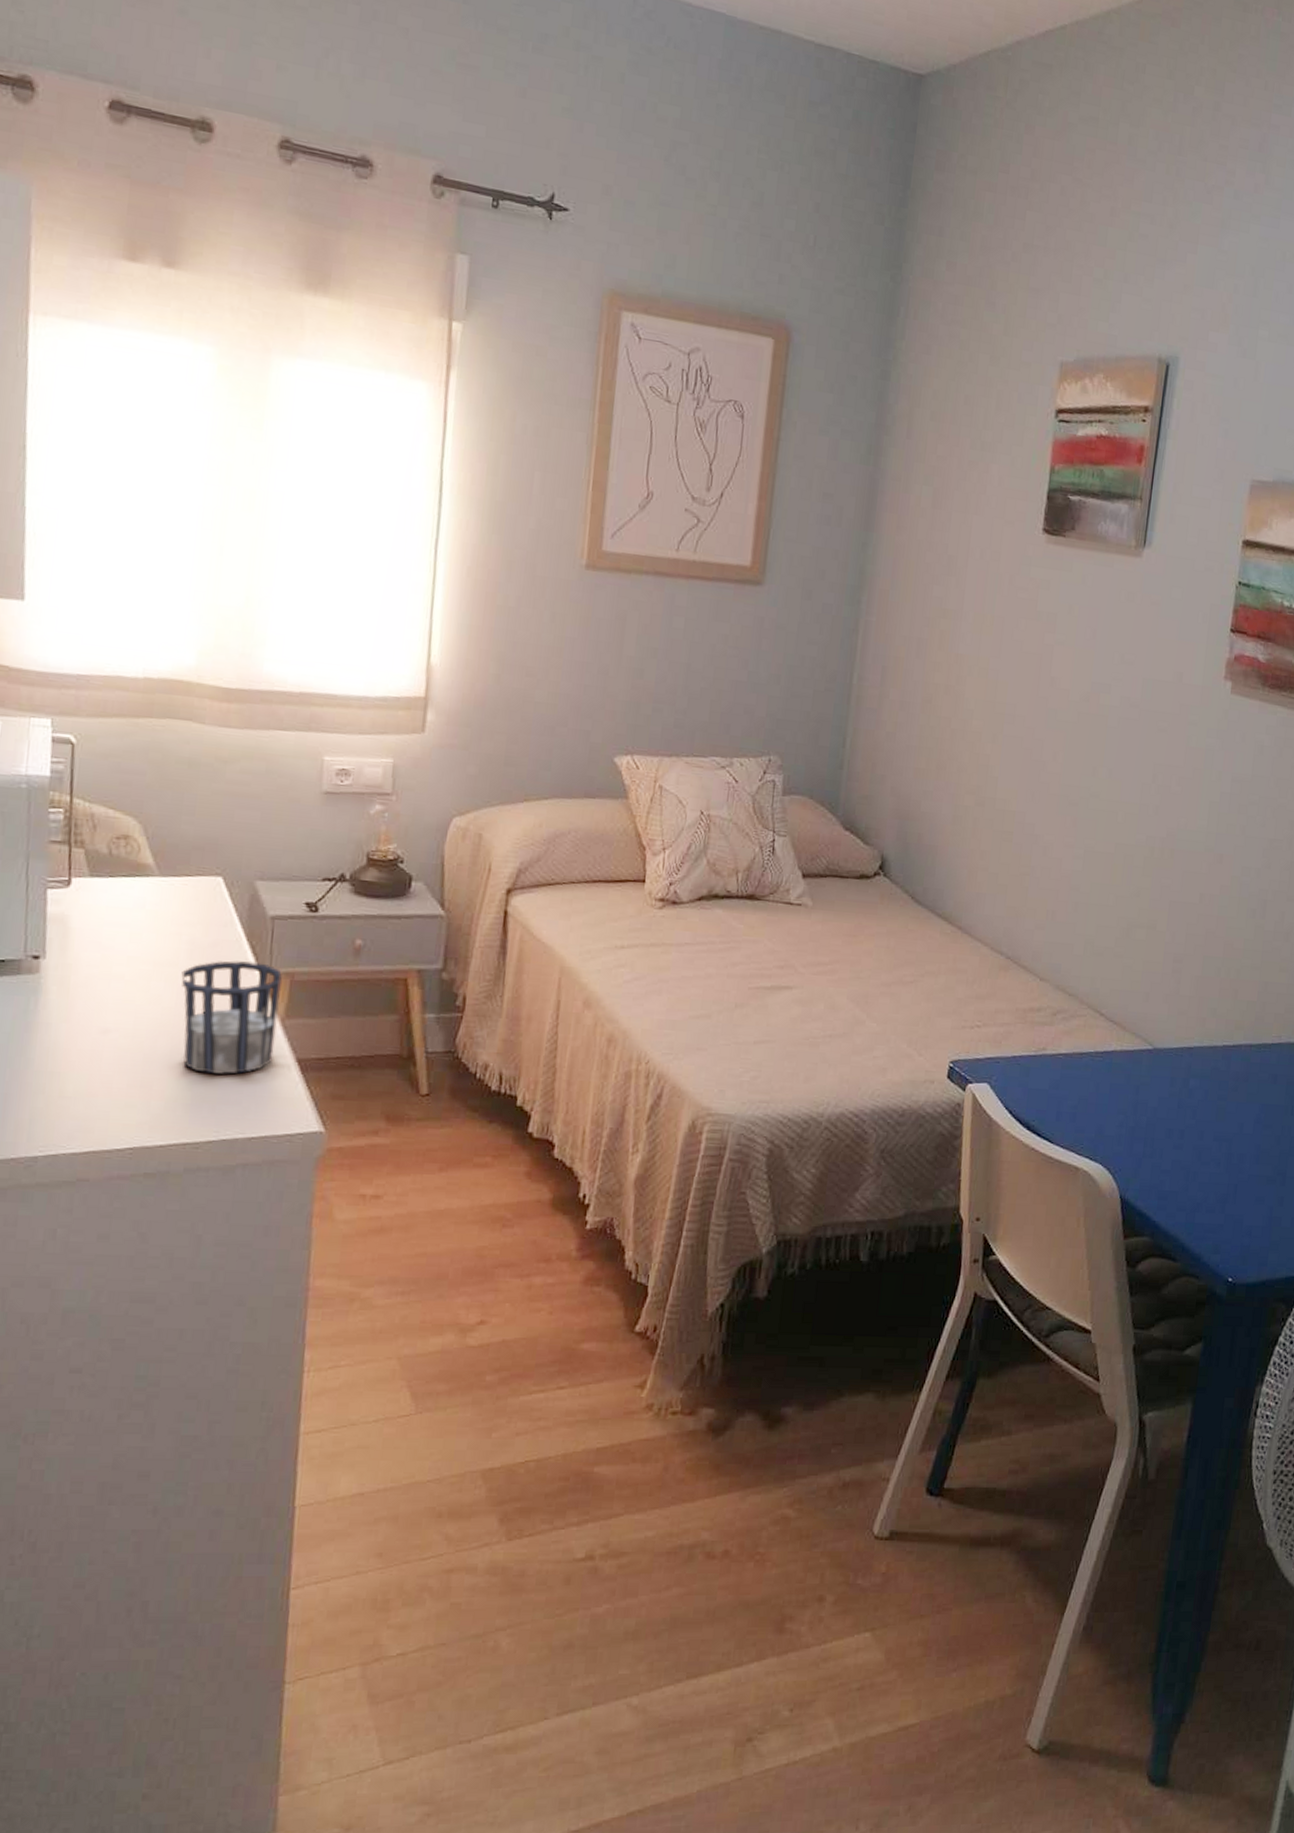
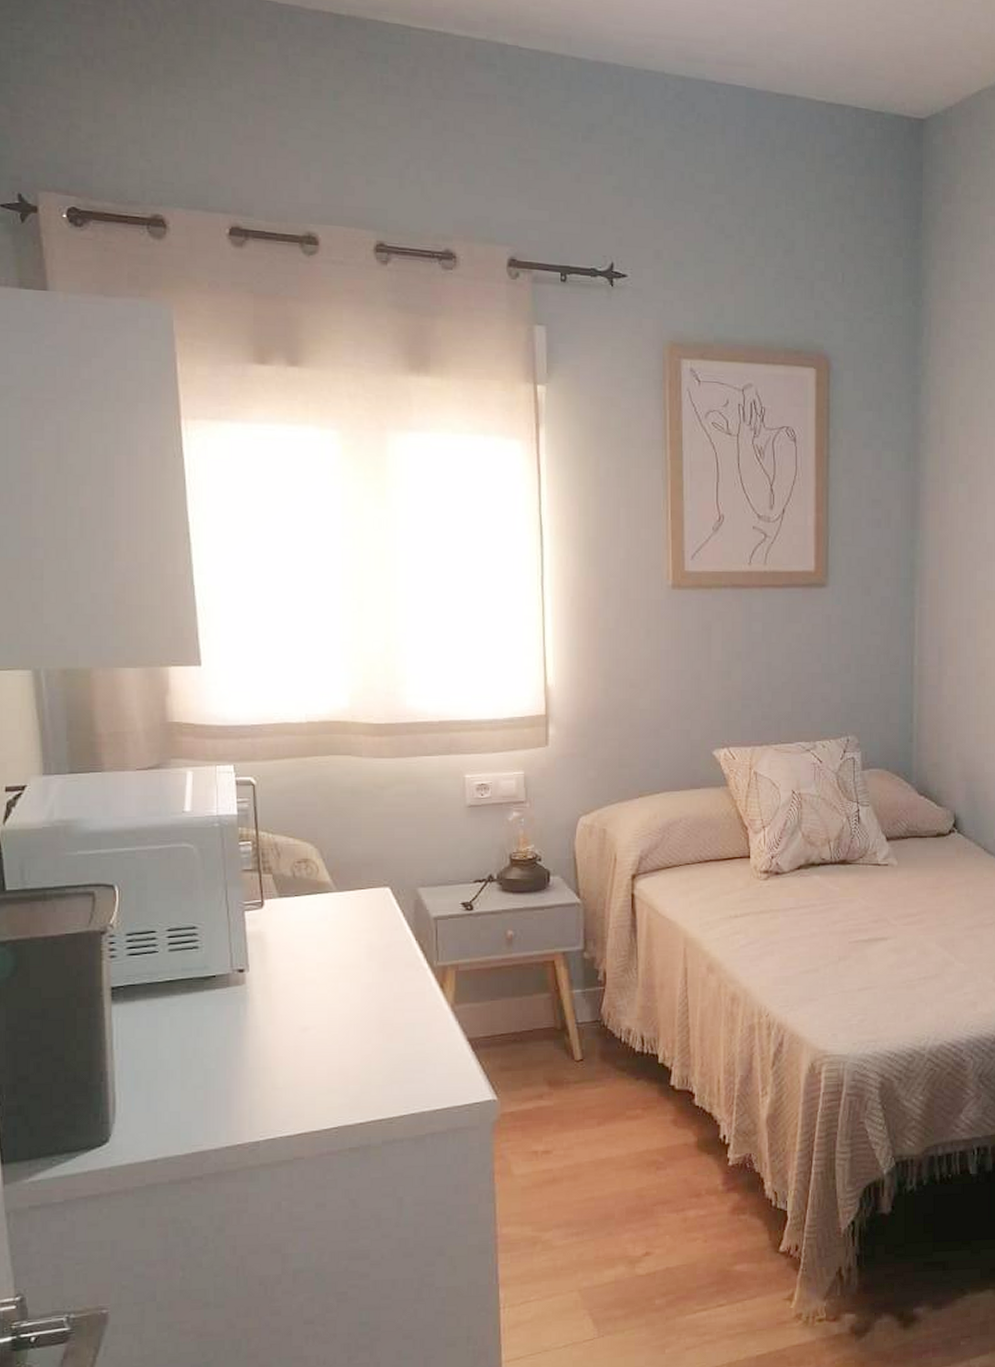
cup: present [181,960,282,1075] -> none [364,958,448,1058]

